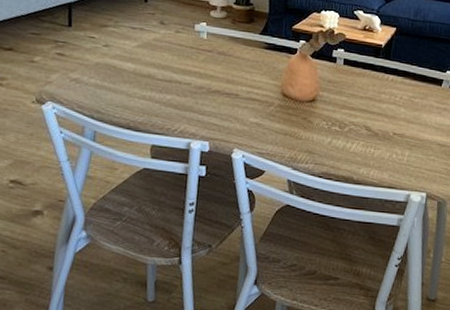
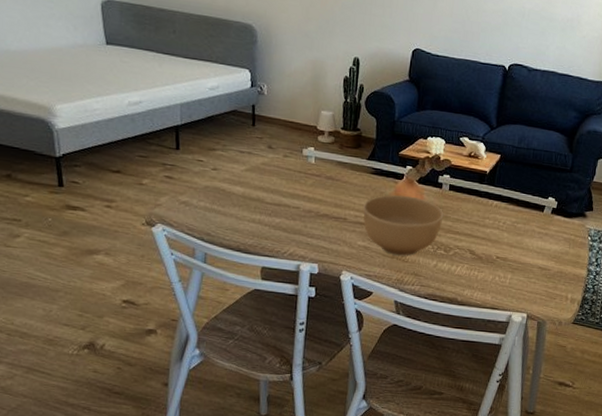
bowl: none [255,70,339,133] -> present [362,194,444,256]

